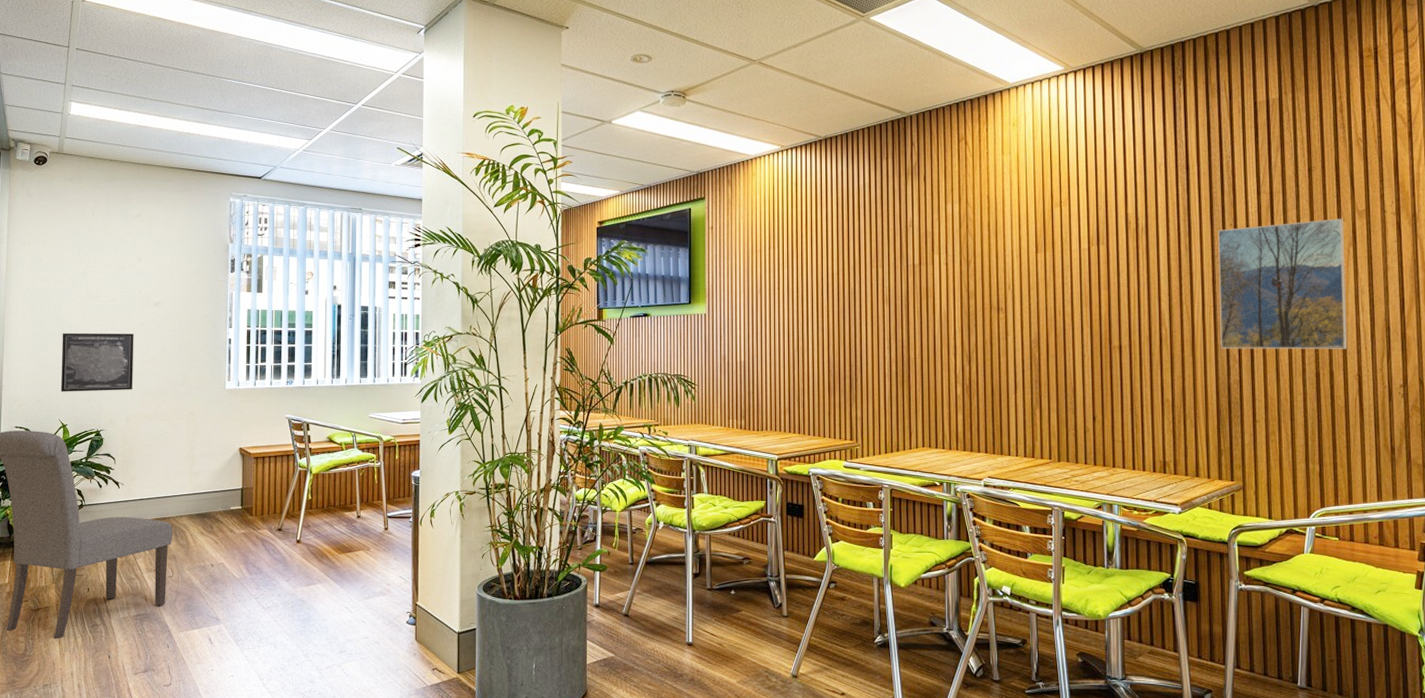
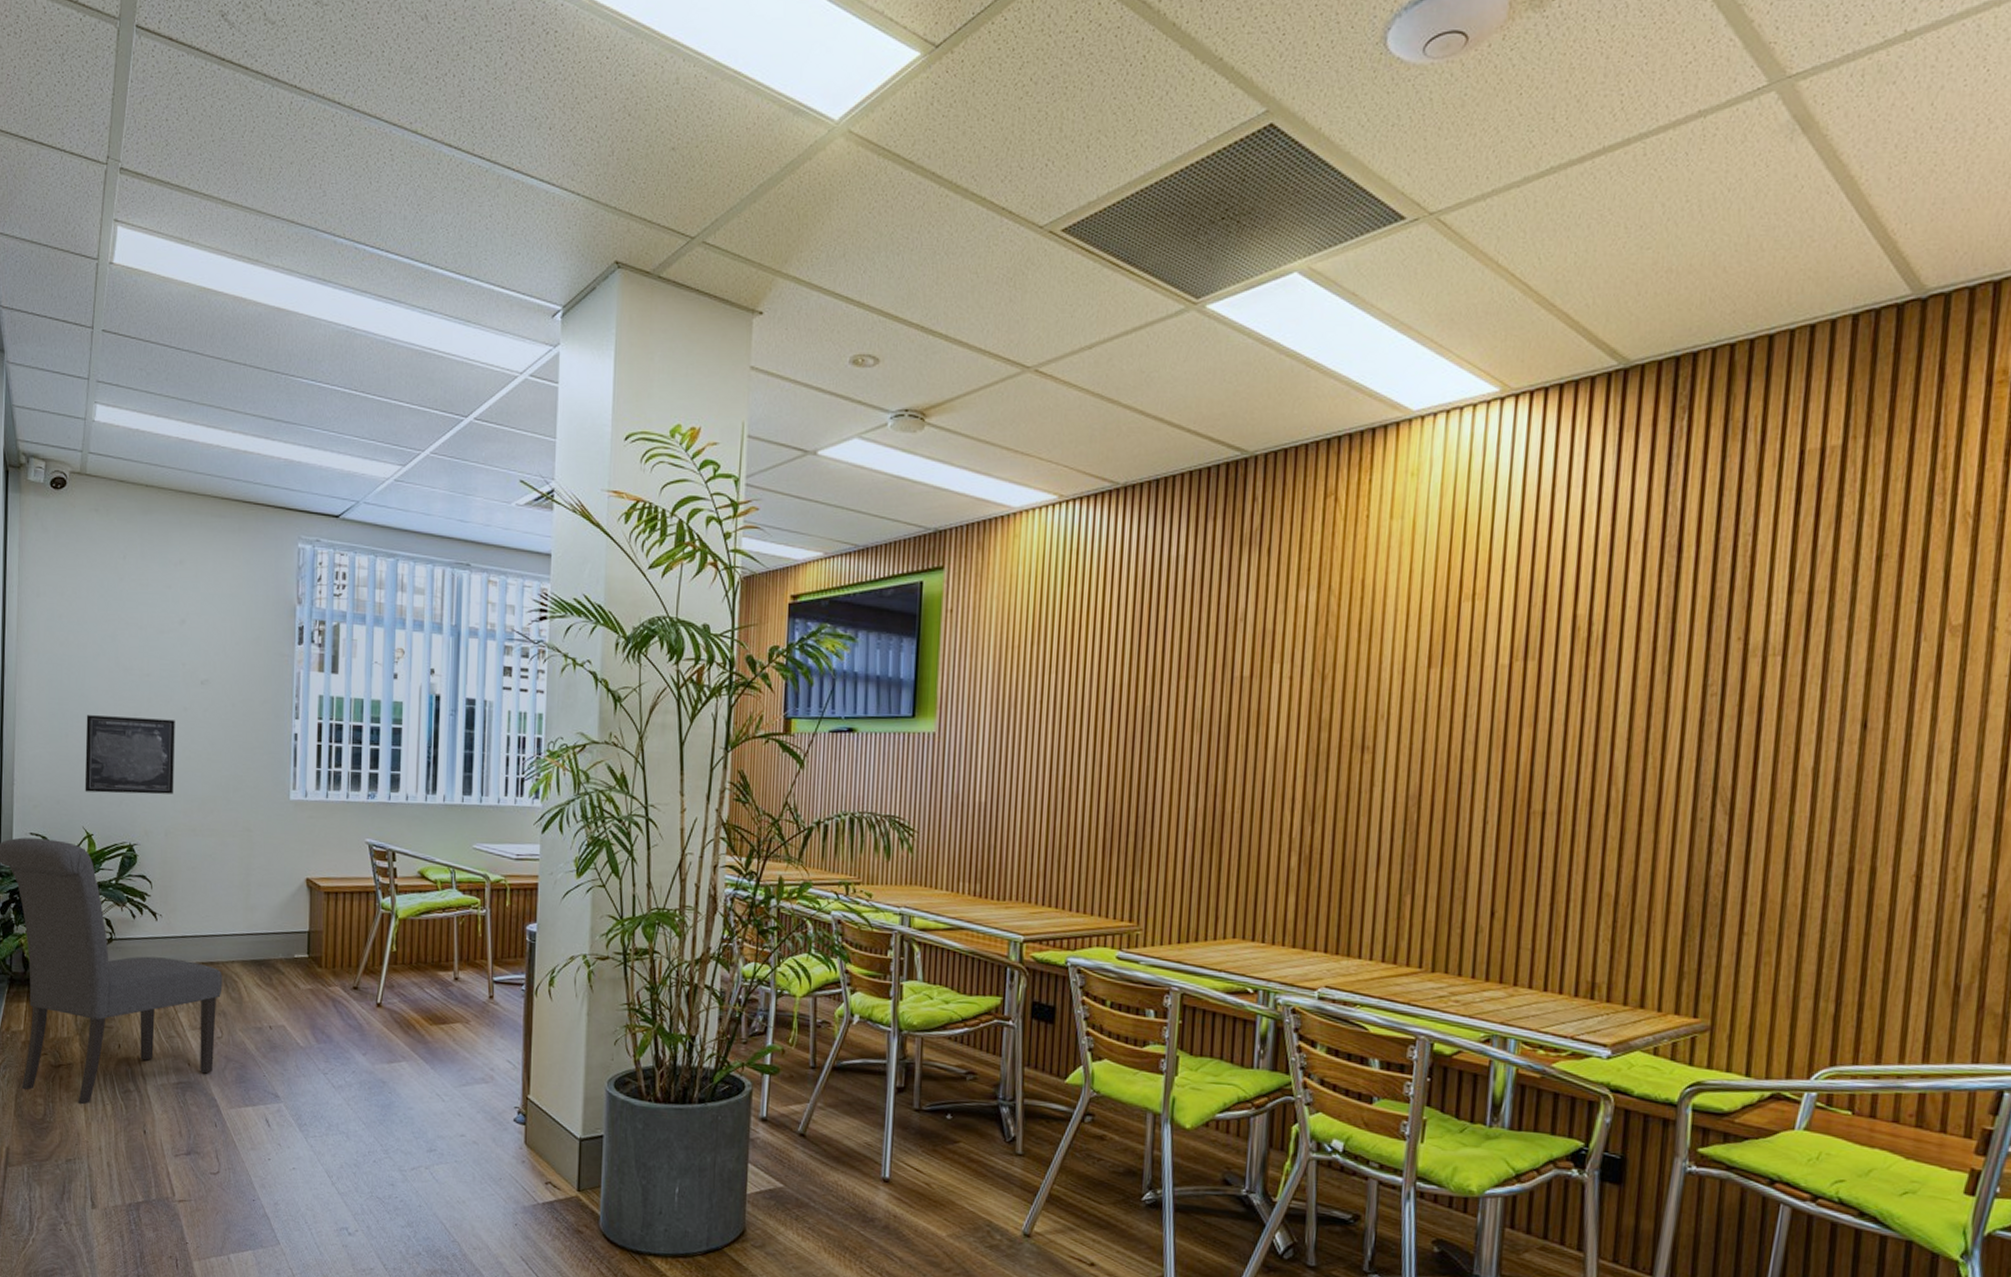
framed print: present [1217,218,1348,349] -> none [1700,636,1924,836]

